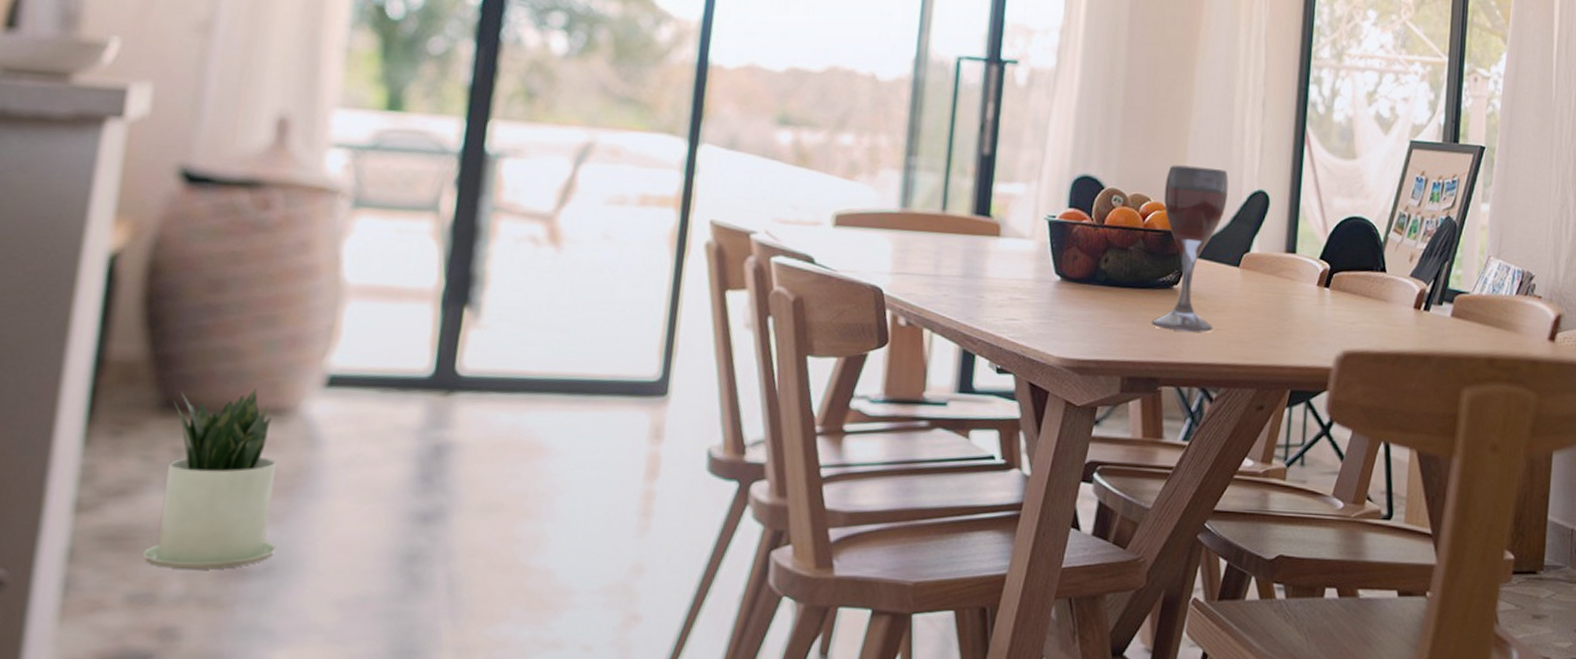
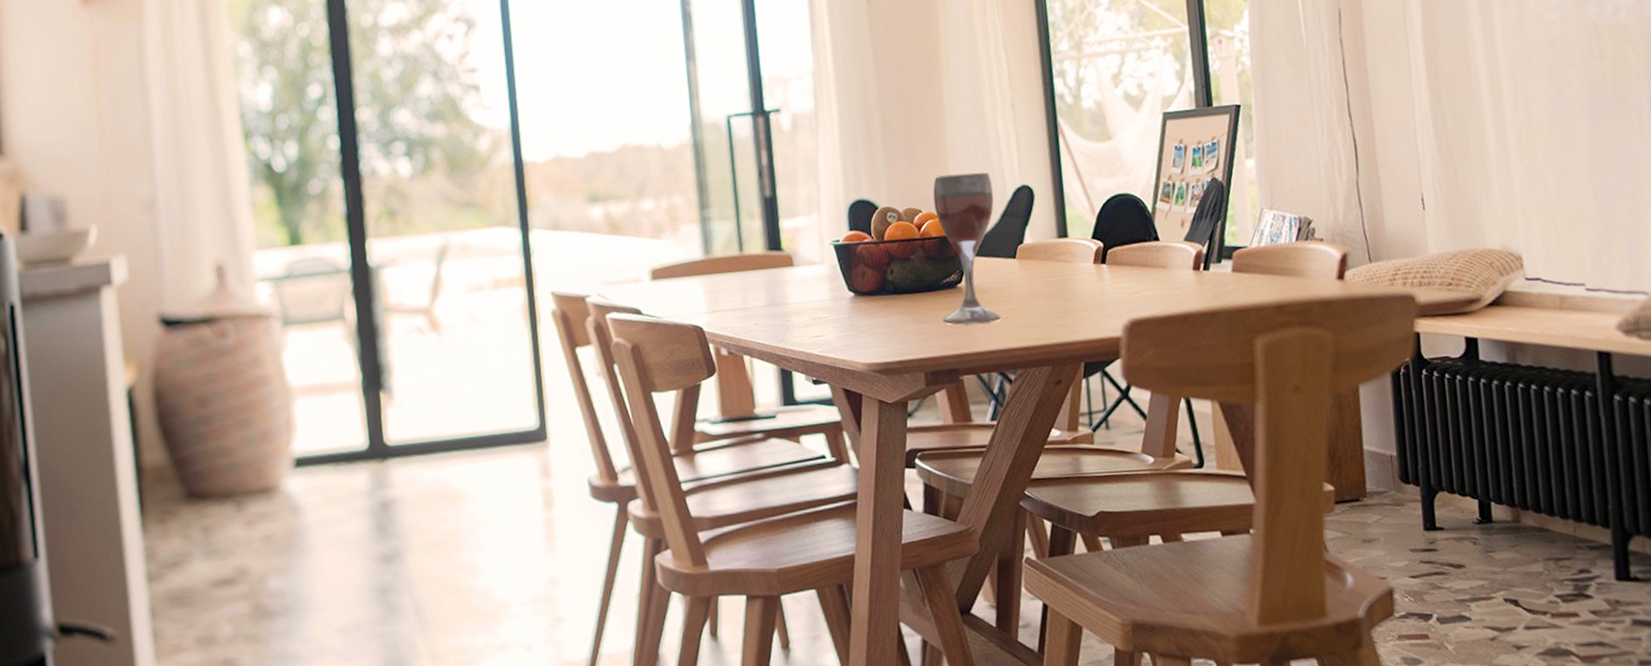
planter: present [143,388,278,571] -> none [193,475,289,617]

